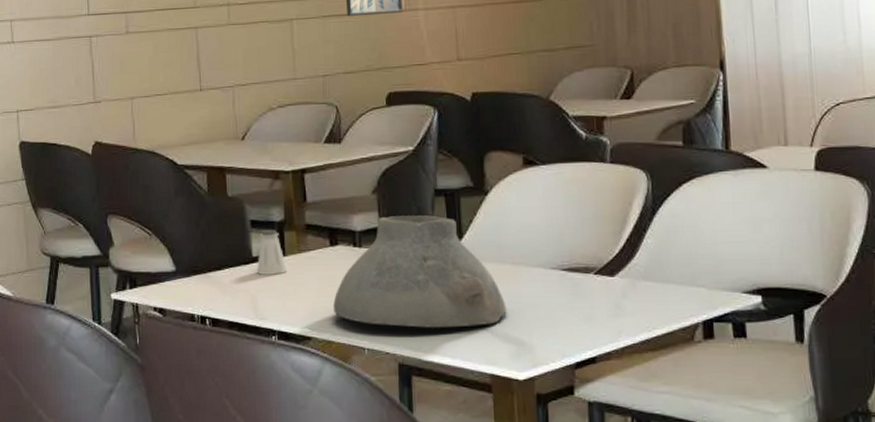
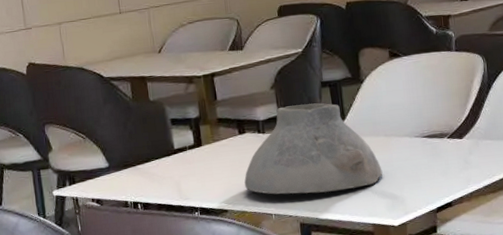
saltshaker: present [256,229,287,275] -> none [178,125,204,164]

